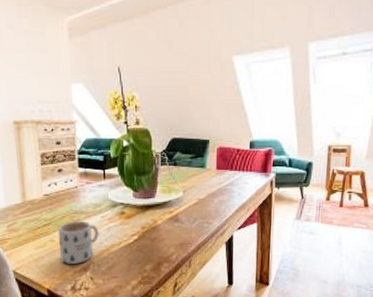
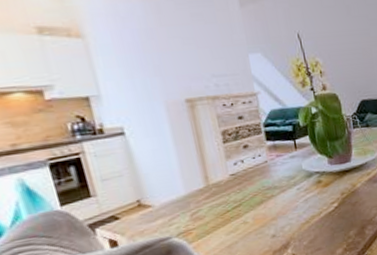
mug: present [57,220,99,264] -> none [250,196,297,245]

